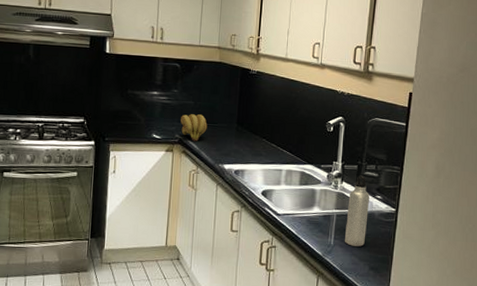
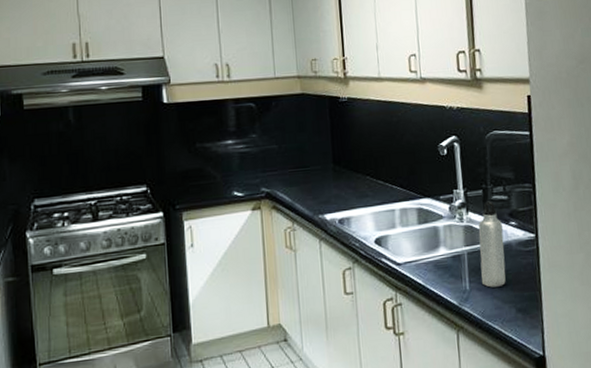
banana bunch: present [181,114,207,142] -> none [265,159,298,194]

